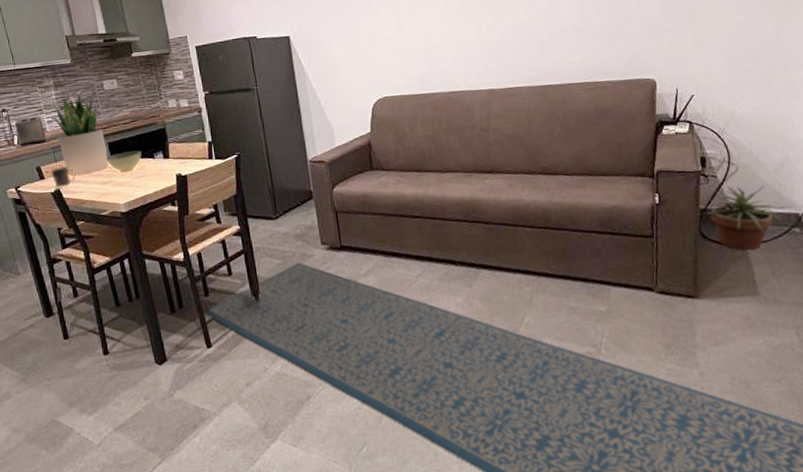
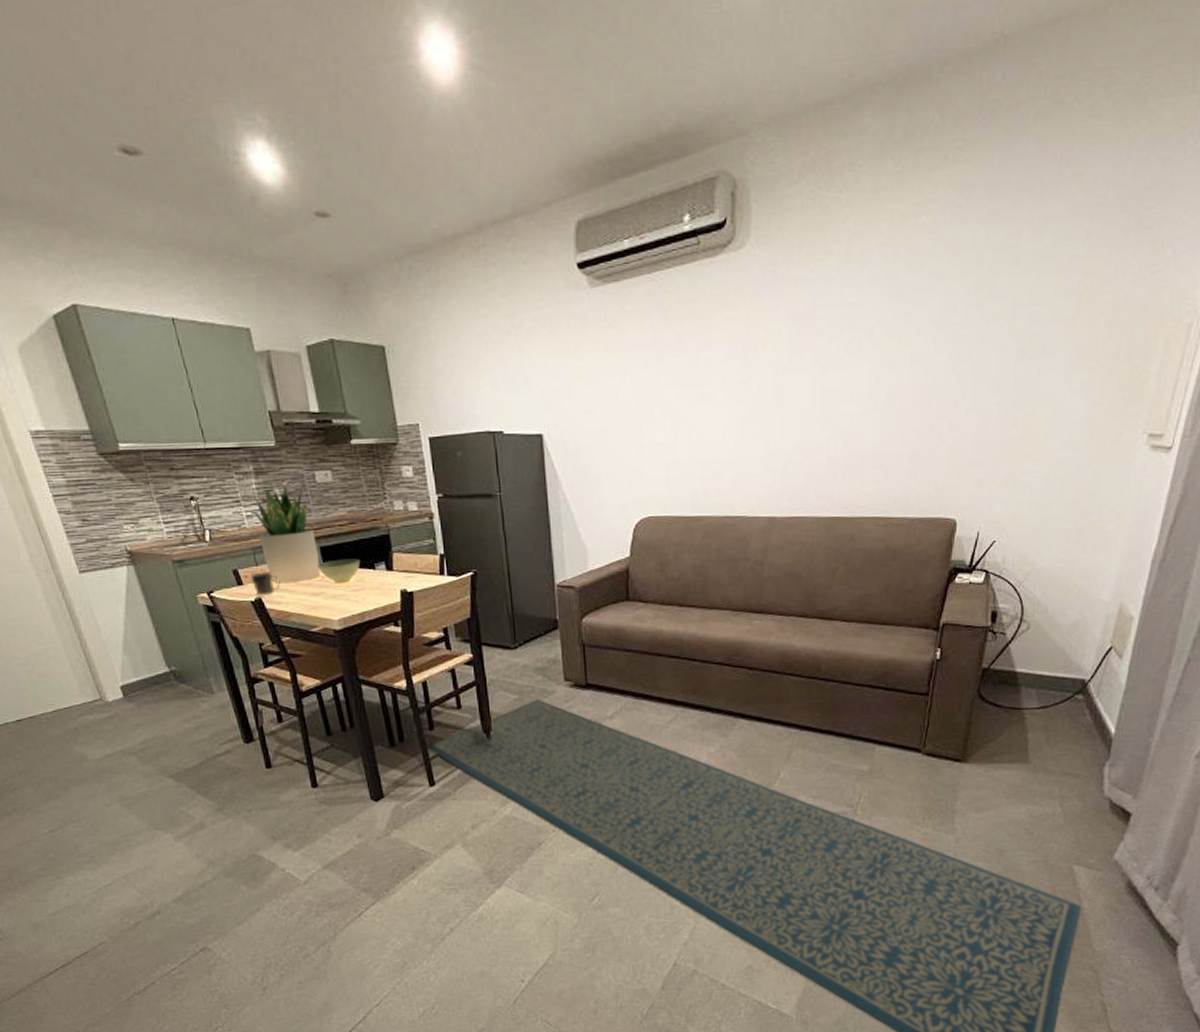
toaster: present [14,116,46,146] -> none [205,508,245,544]
potted plant: present [699,185,793,250] -> none [980,645,1080,715]

